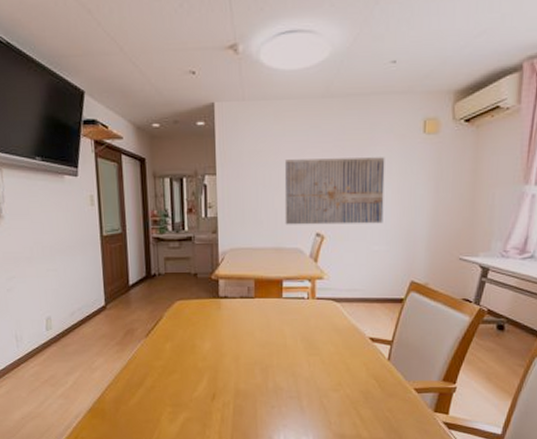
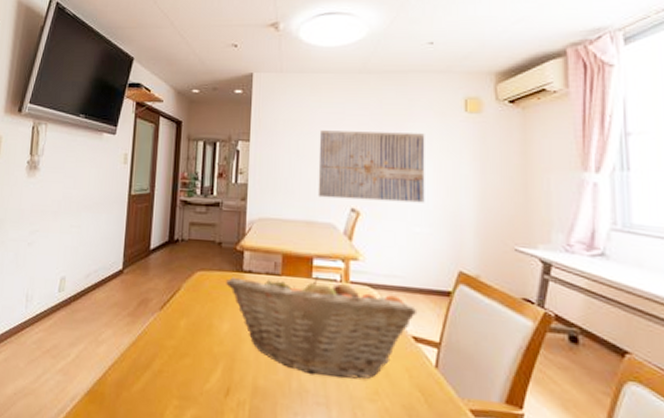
fruit basket: none [204,296,375,377] -> present [226,276,418,379]

